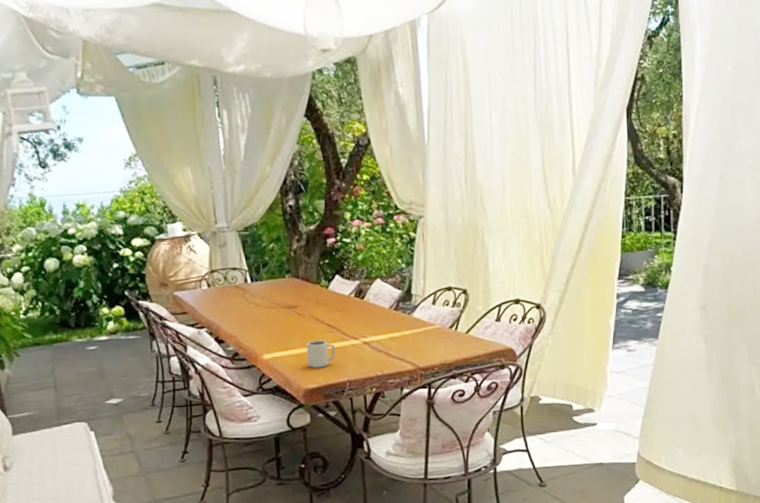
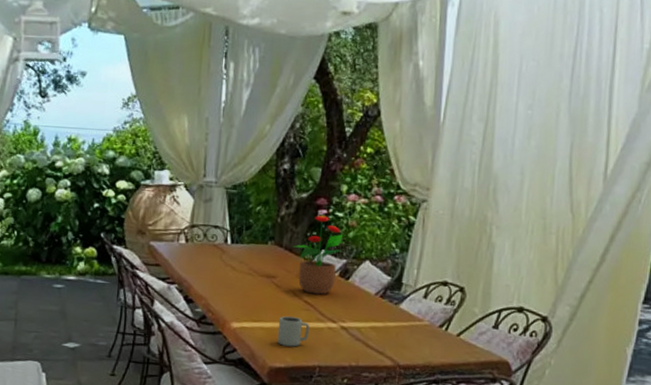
potted flower: none [309,243,354,317] -> present [293,215,344,295]

